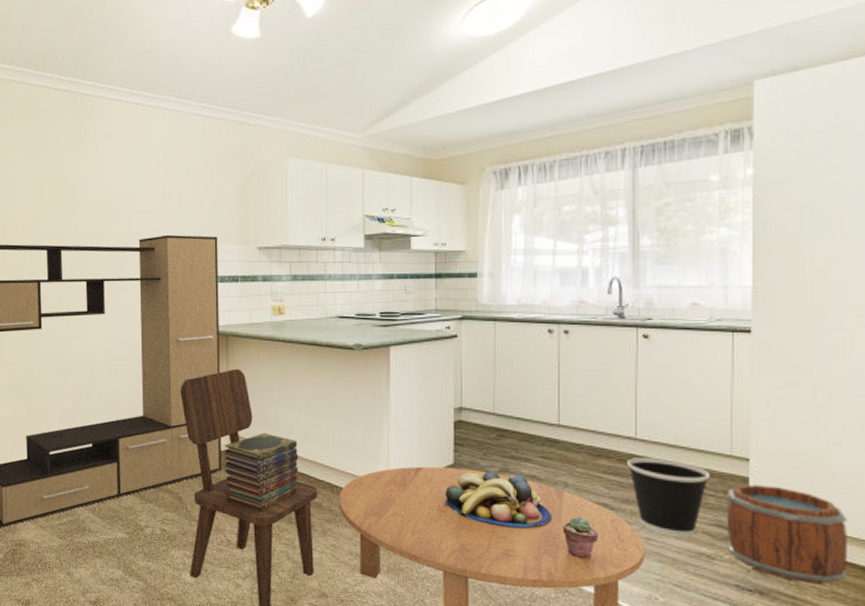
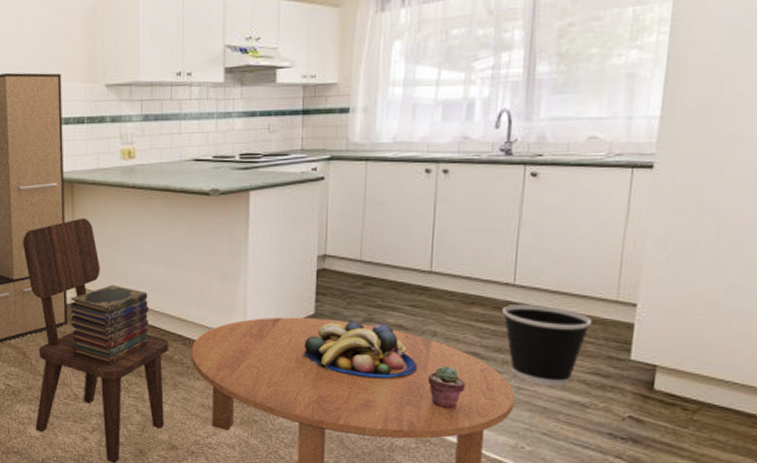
bucket: present [727,484,849,585] -> none [604,331,737,432]

